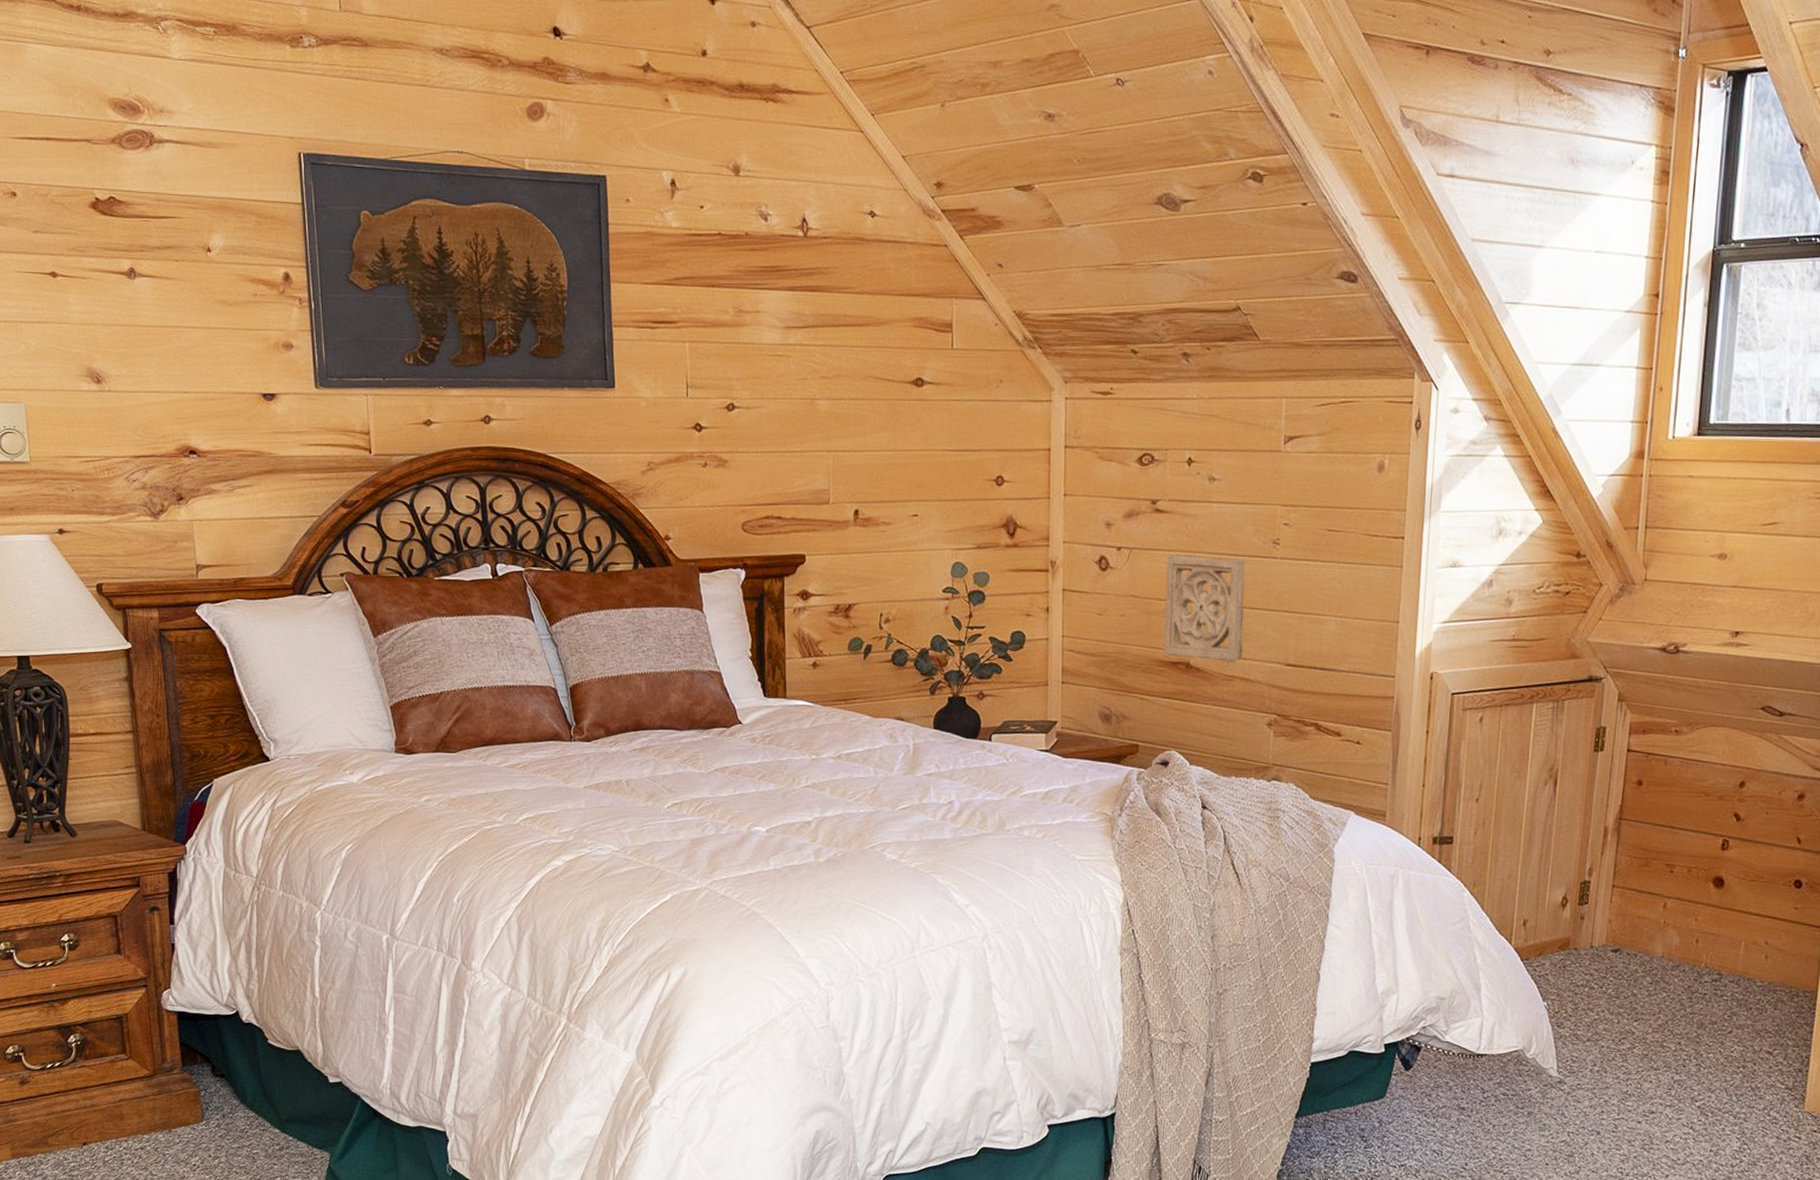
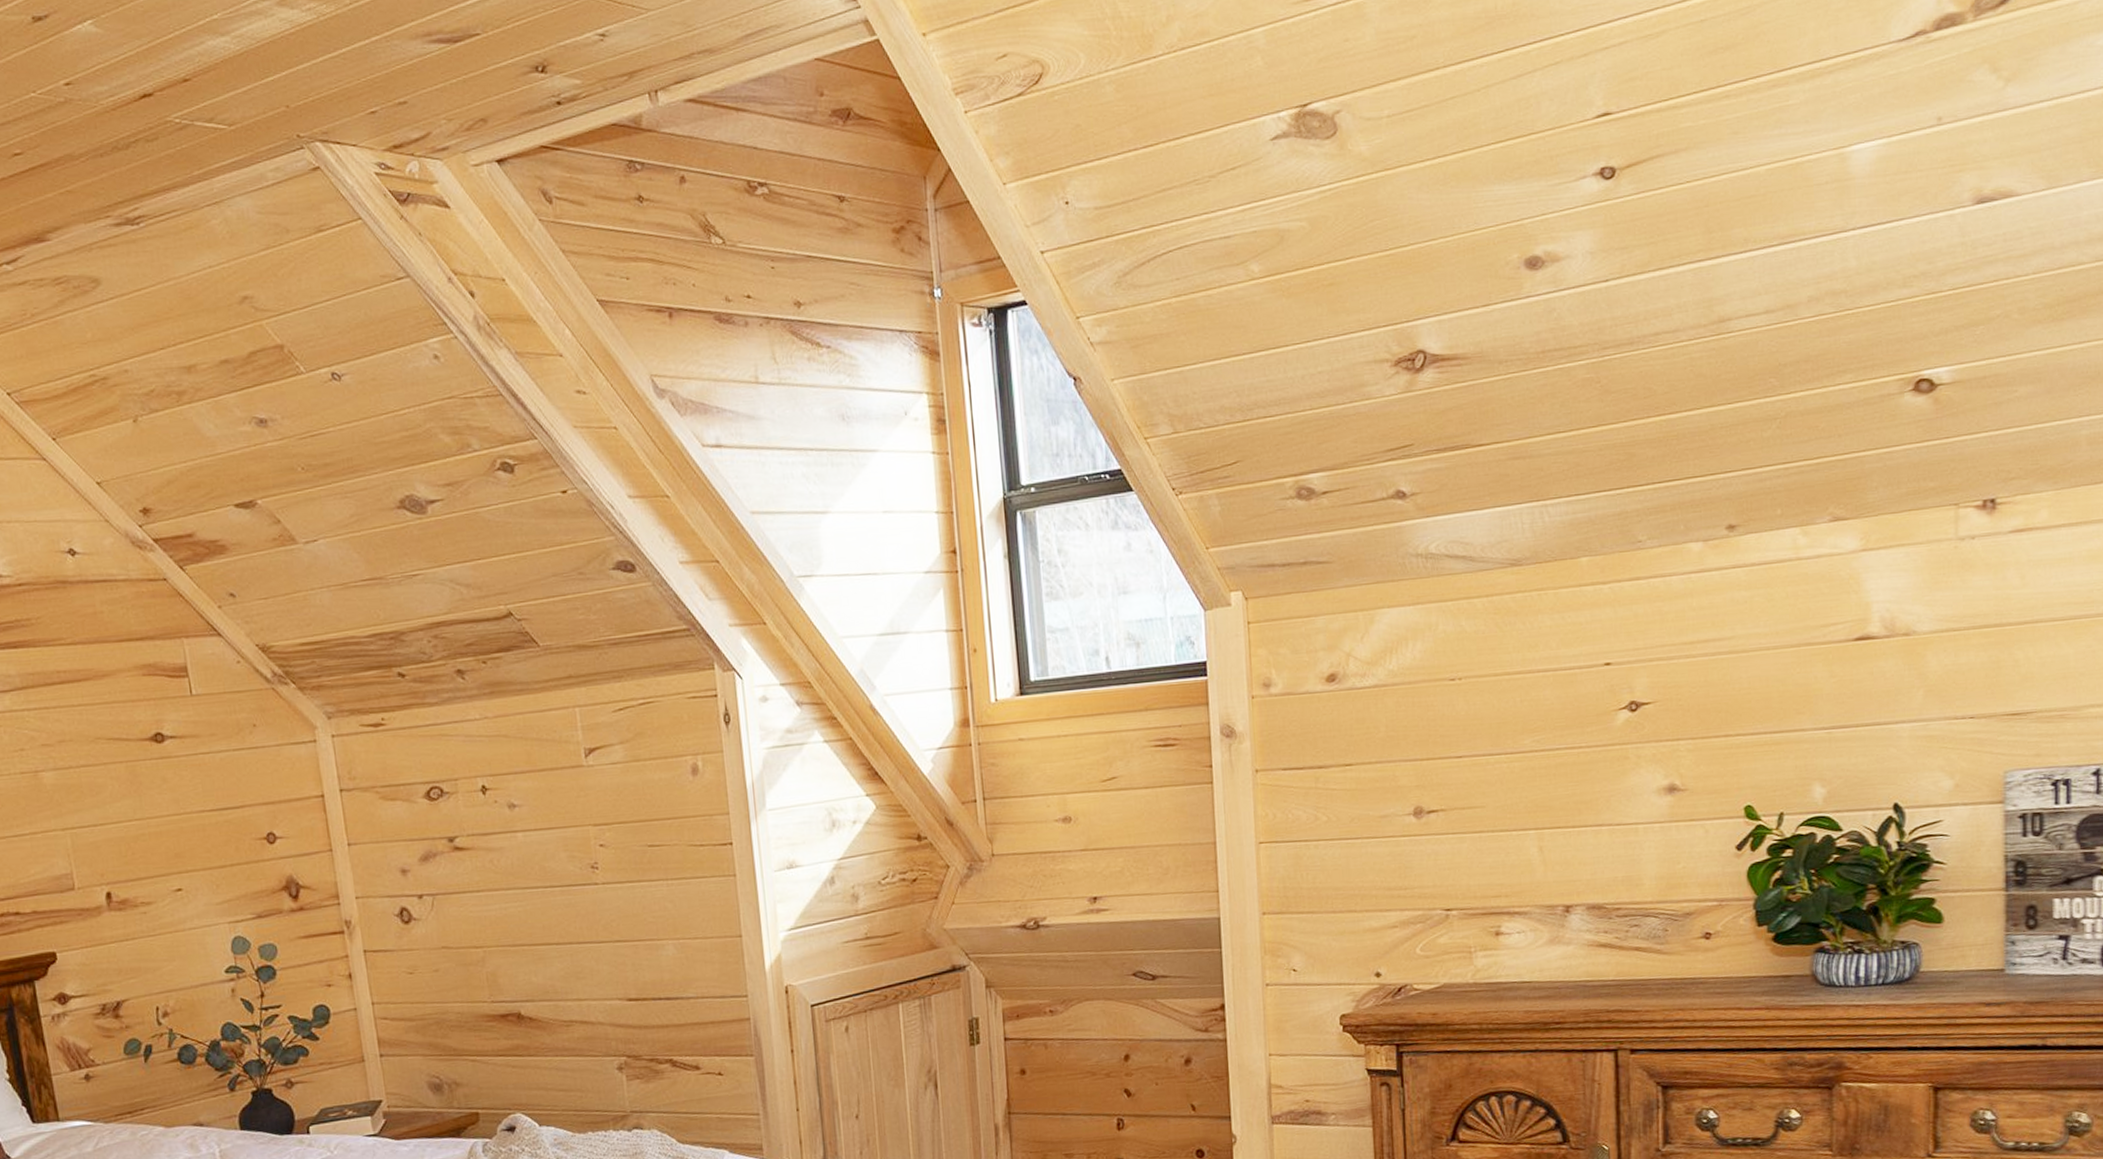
wall ornament: present [1164,554,1245,663] -> none [476,890,578,1009]

